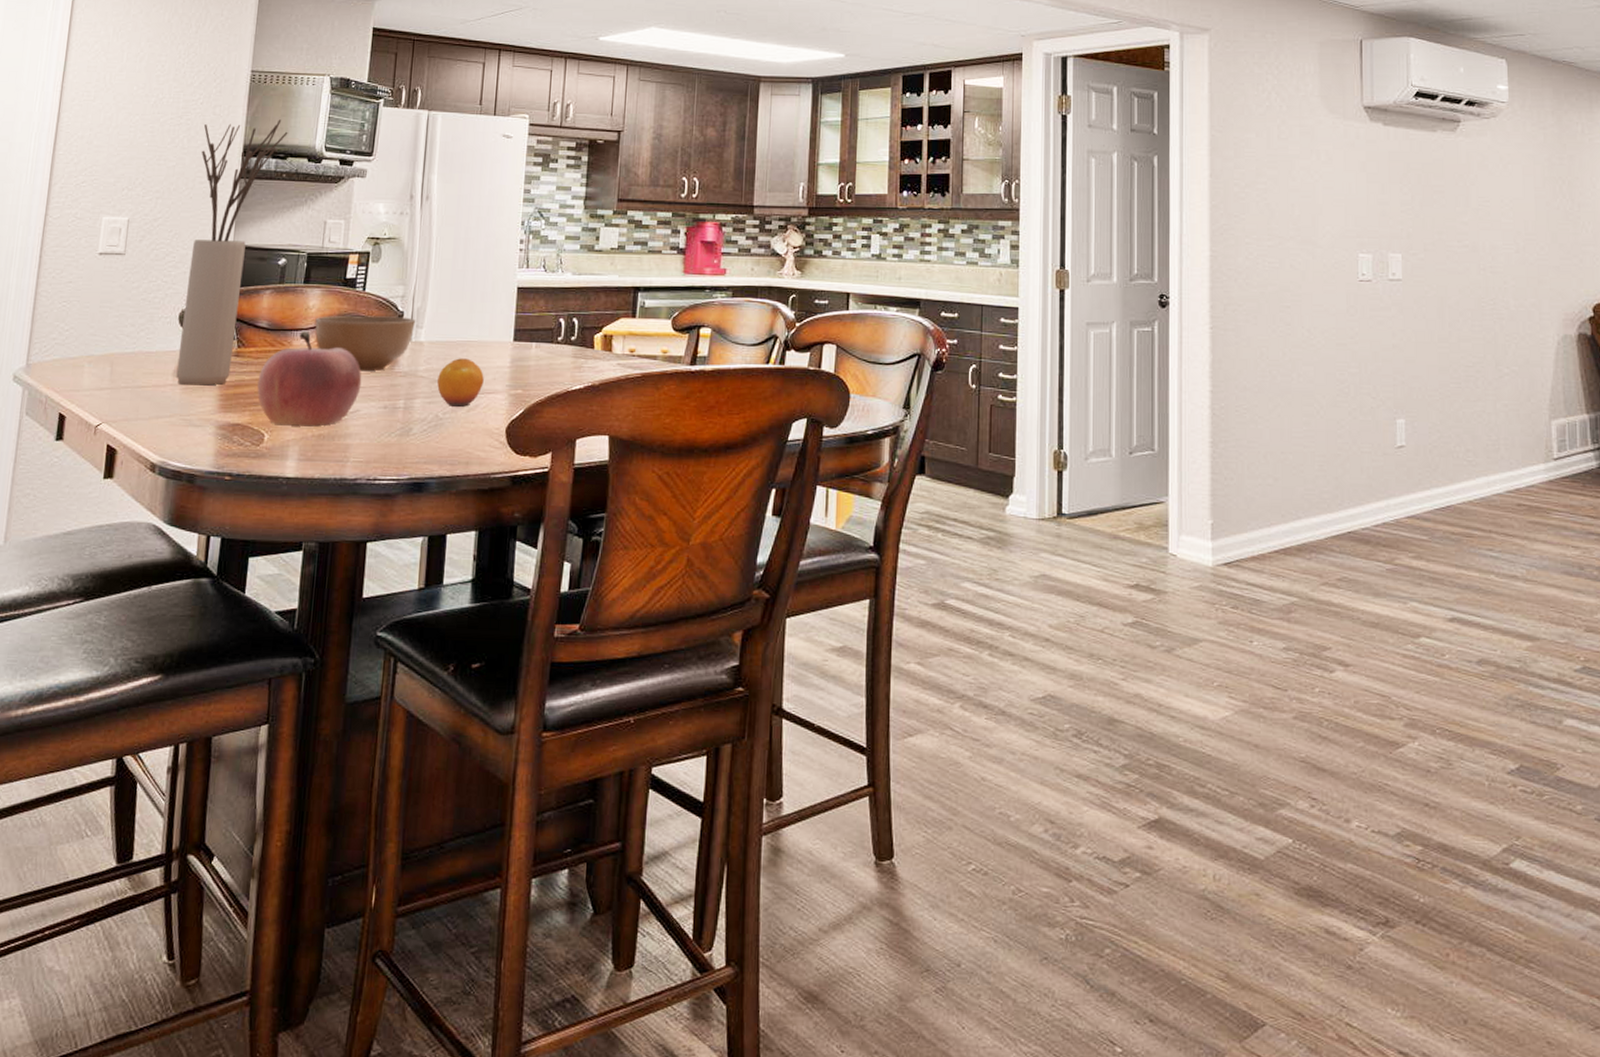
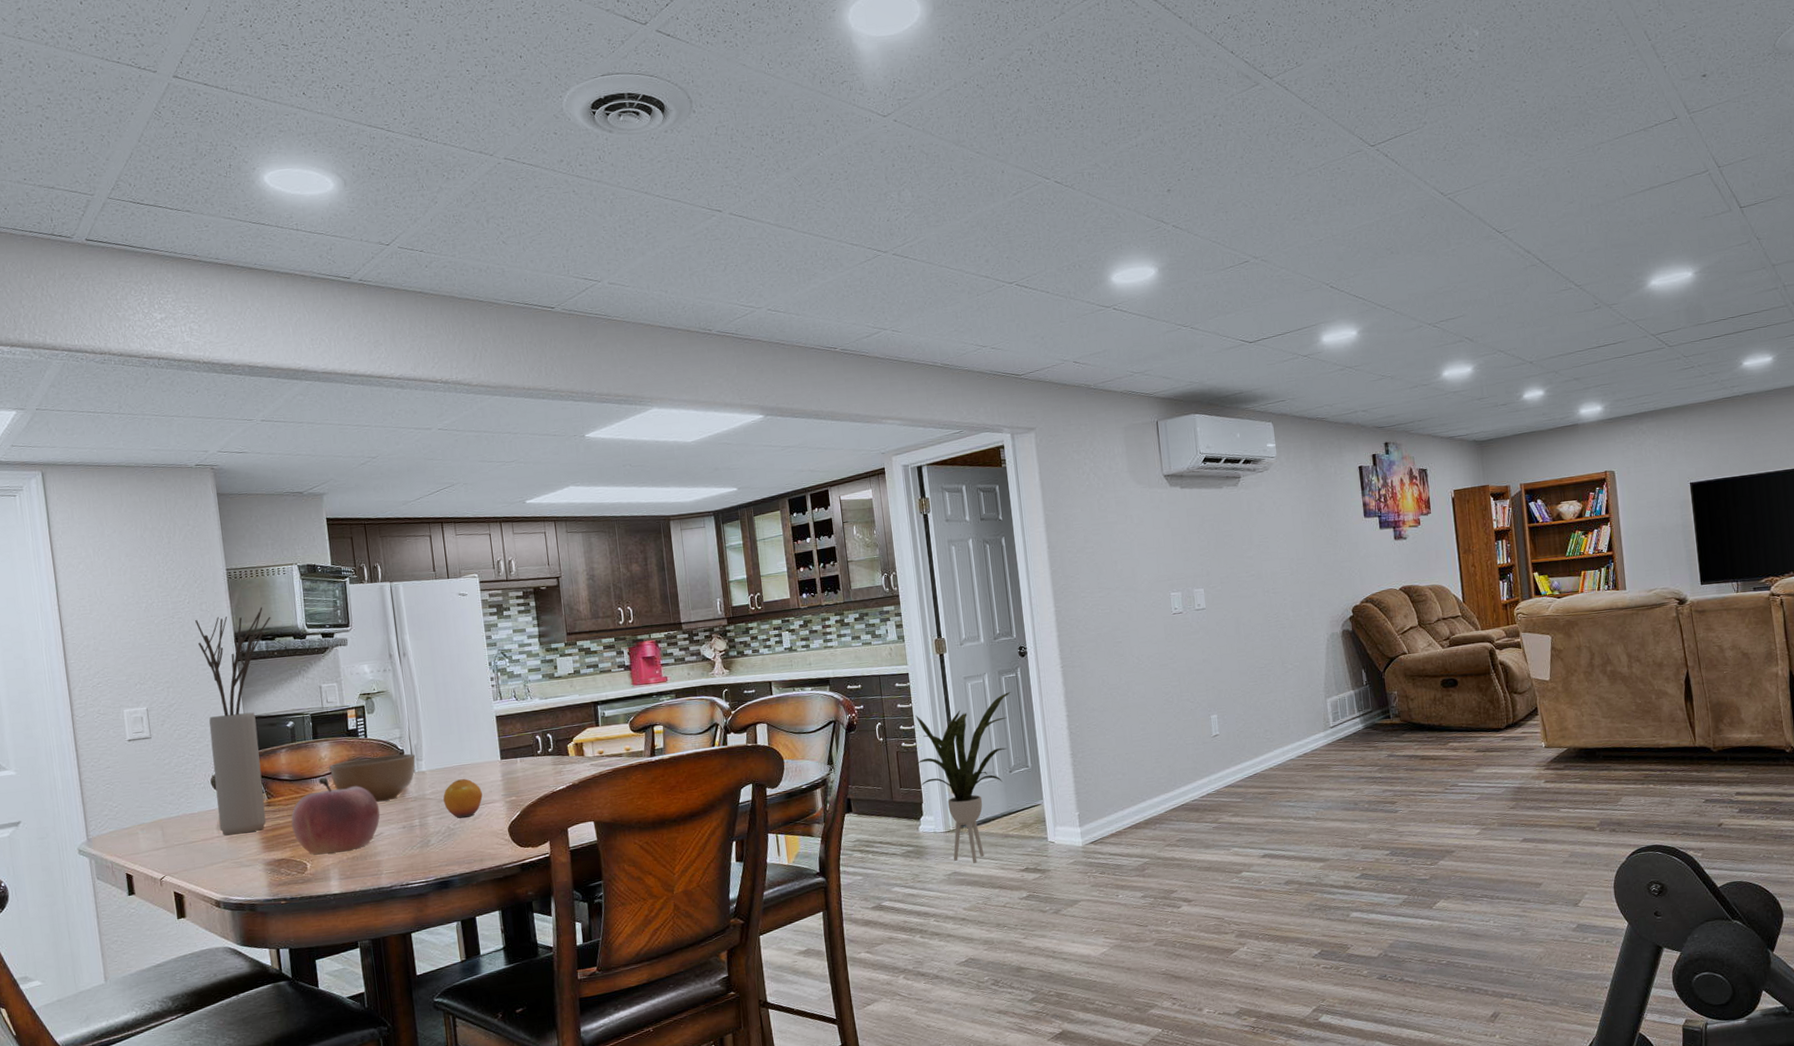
house plant: none [1008,350,1143,568] -> present [912,692,1011,864]

